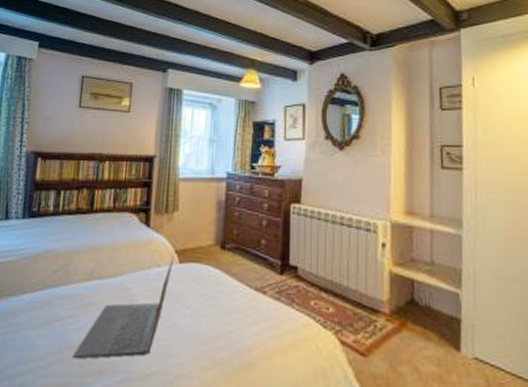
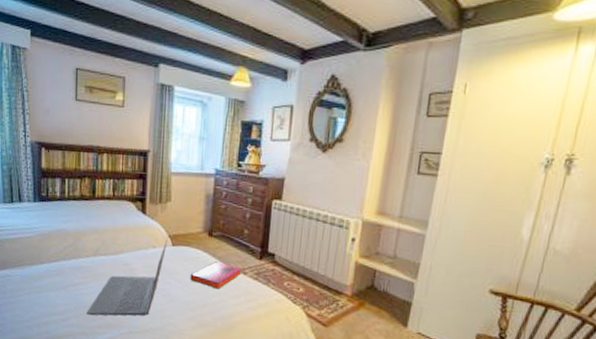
hardback book: none [200,280,261,315] -> present [190,261,242,289]

